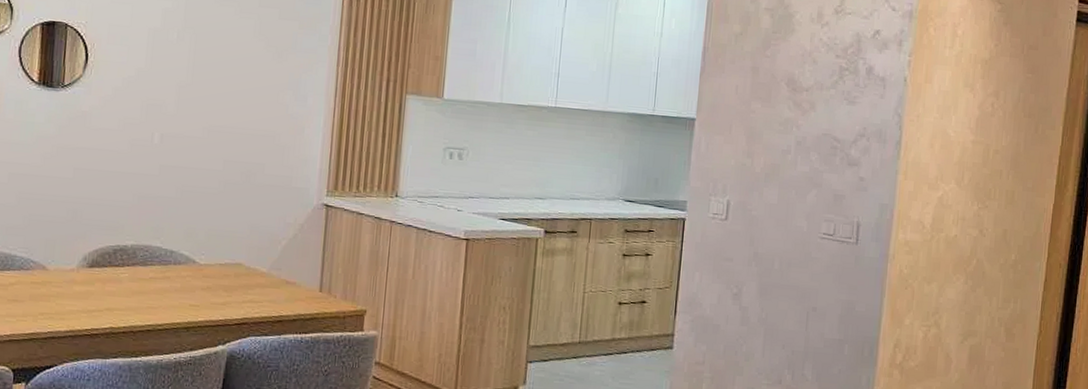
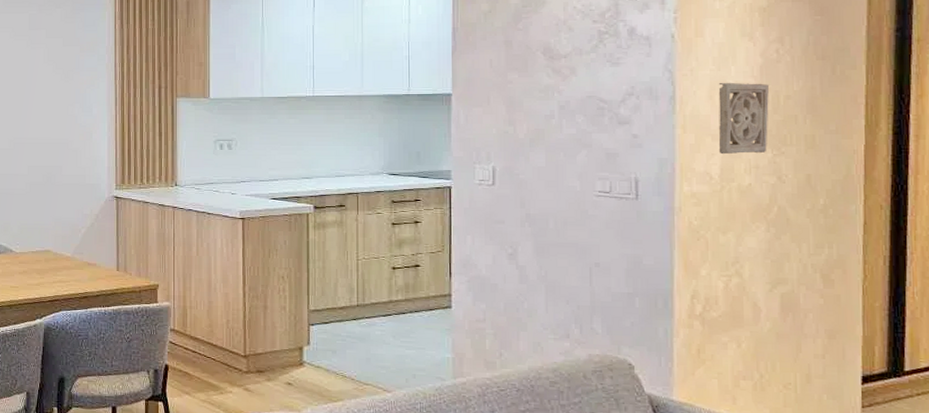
wall ornament: none [933,131,983,206] -> present [718,82,770,155]

